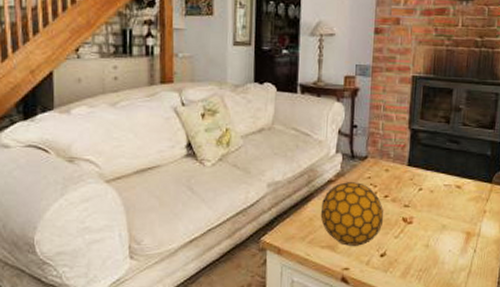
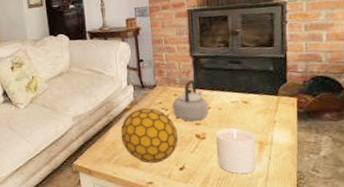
teapot: none [382,155,420,202] -> present [172,80,209,121]
candle: none [422,214,464,266] -> present [215,128,256,174]

